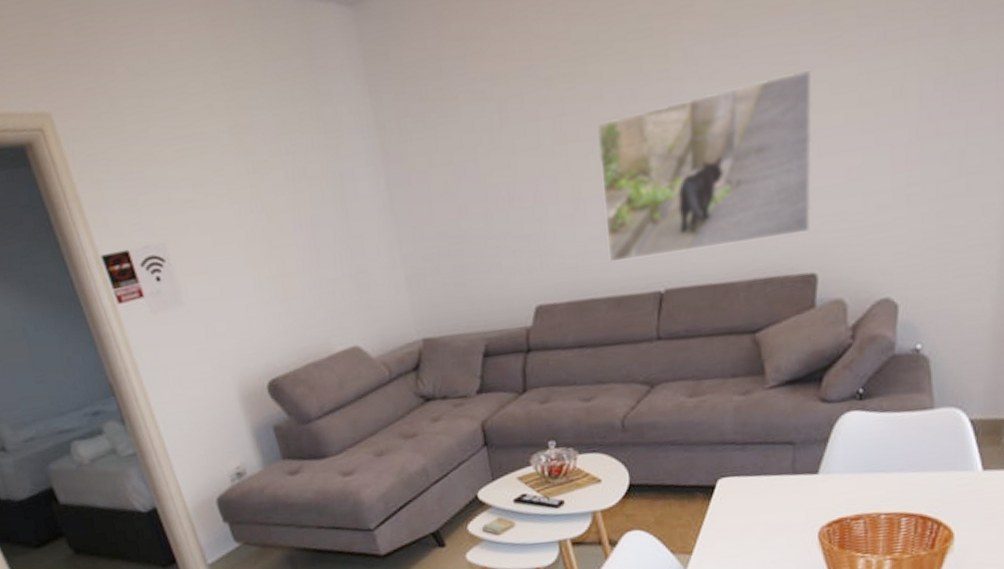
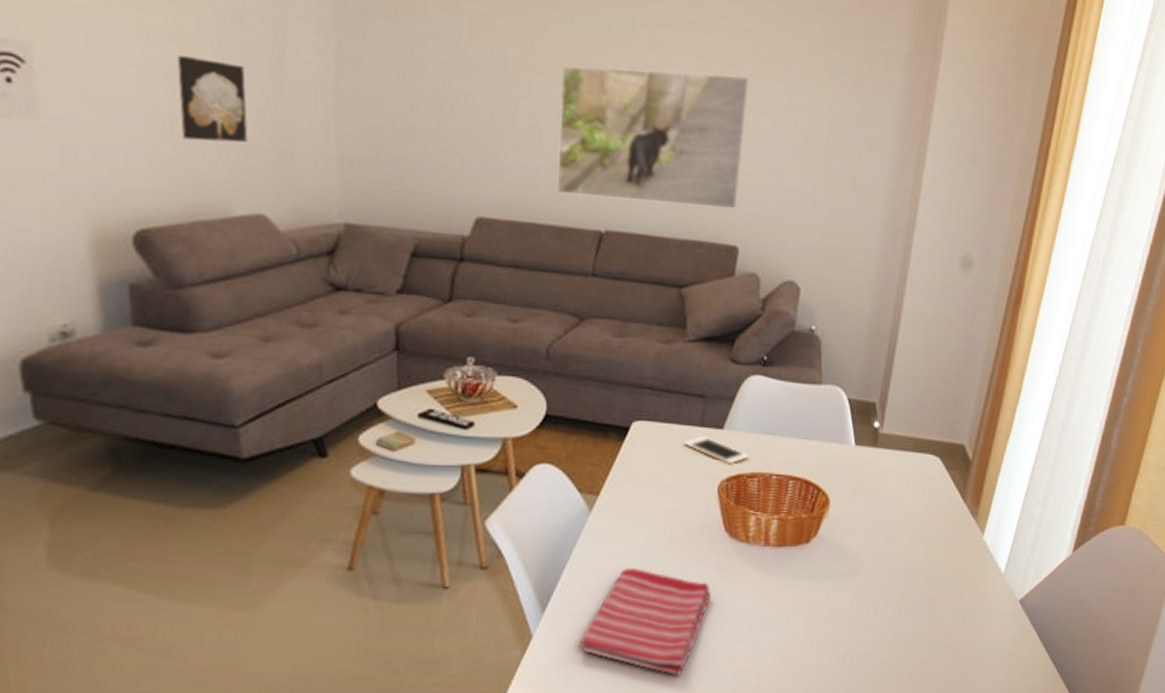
wall art: none [265,215,333,295] -> present [177,55,248,143]
cell phone: none [776,484,850,510] -> present [684,437,748,465]

